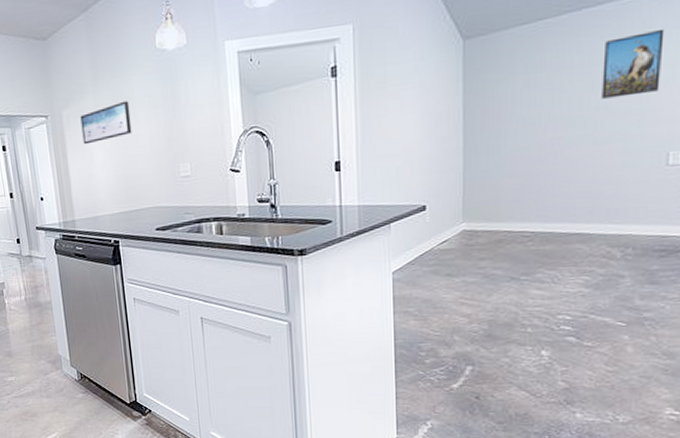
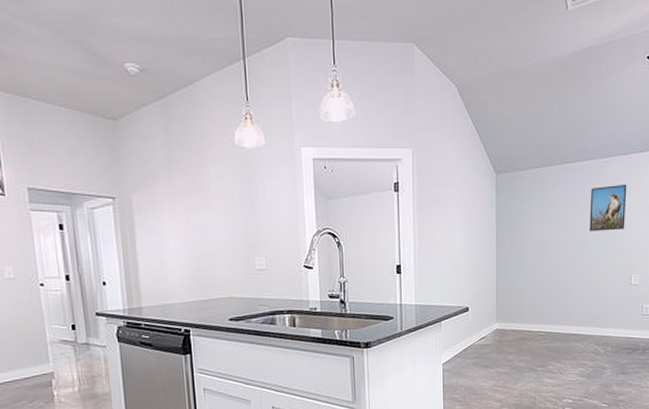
wall art: present [80,100,132,145] -> none [152,191,208,231]

